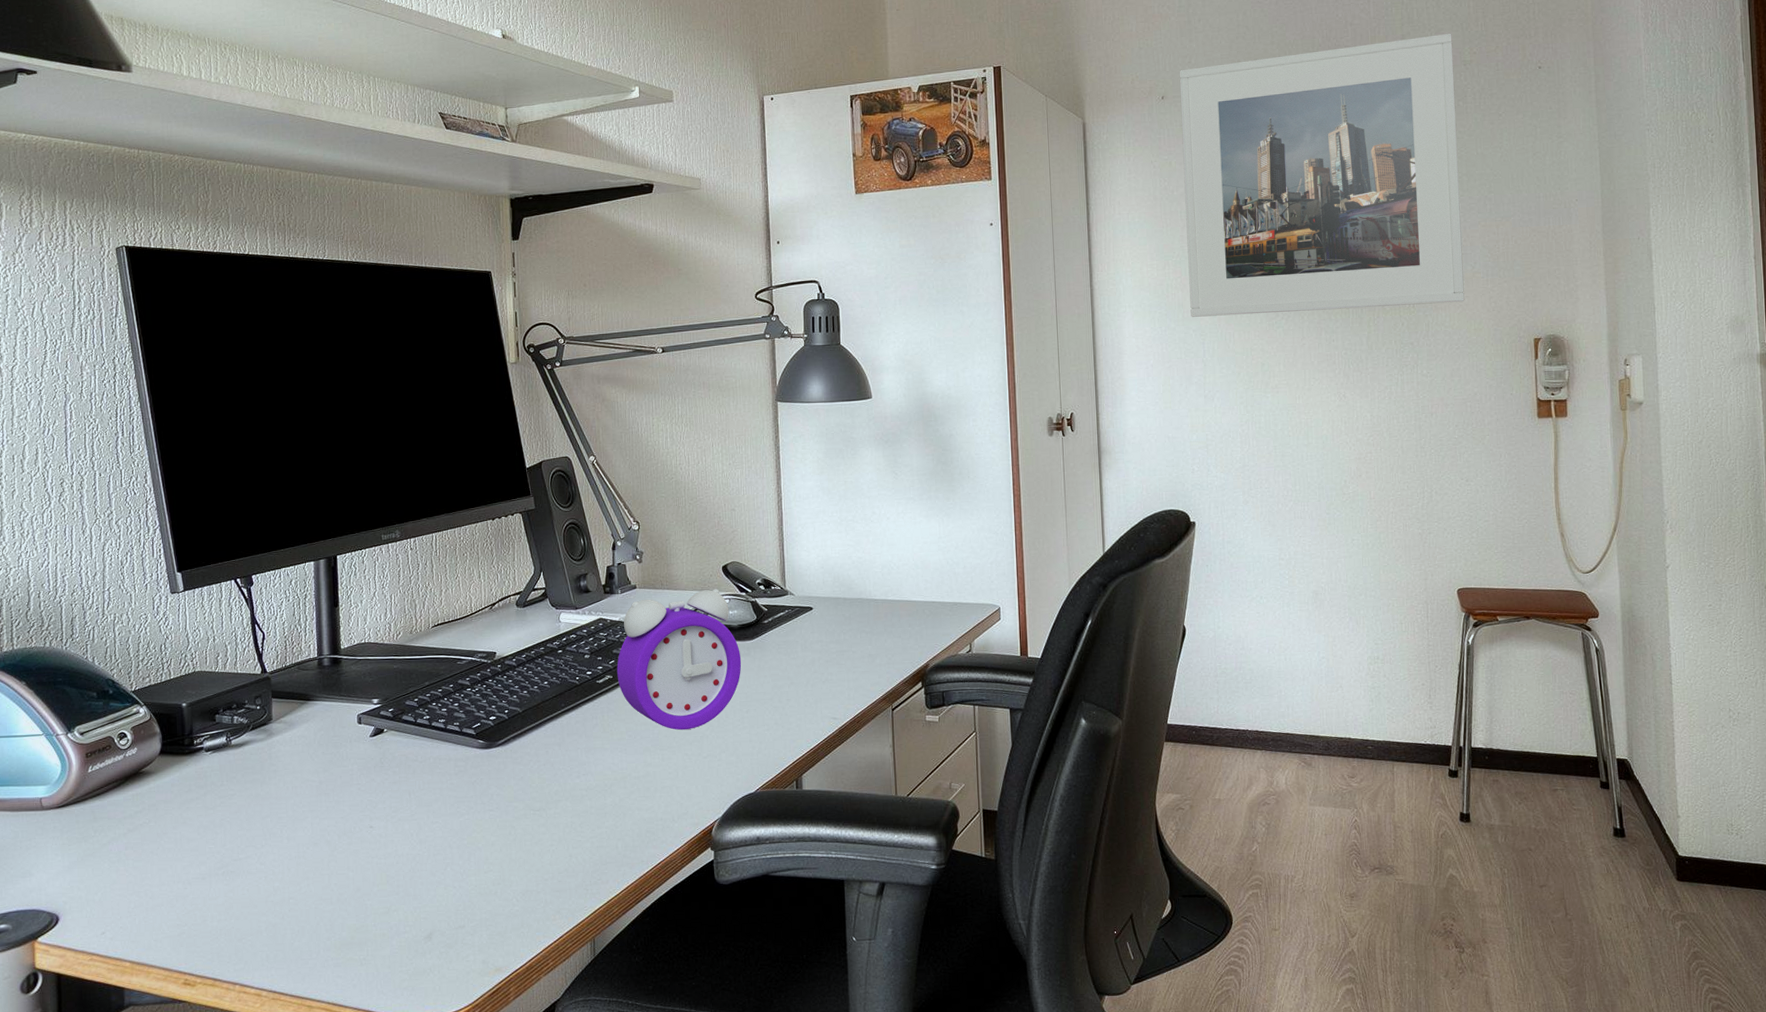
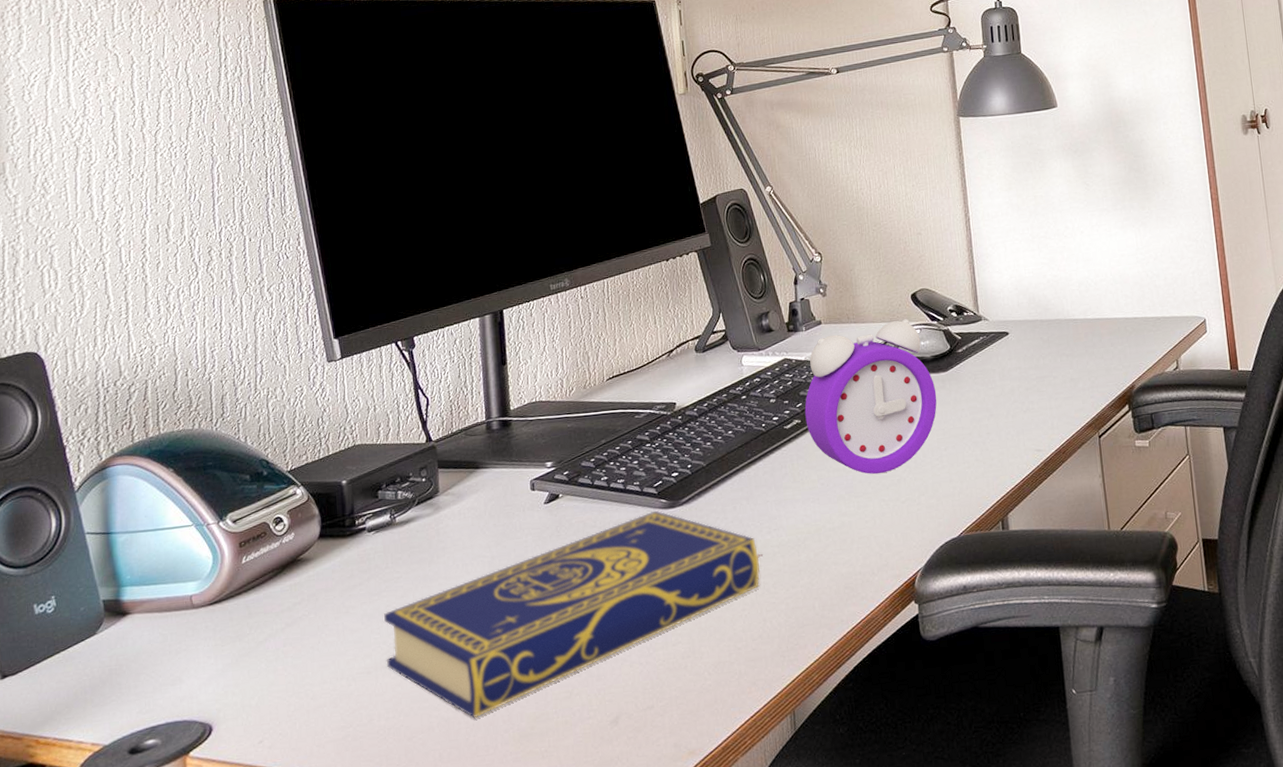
book: none [219,751,571,926] -> present [384,511,763,719]

